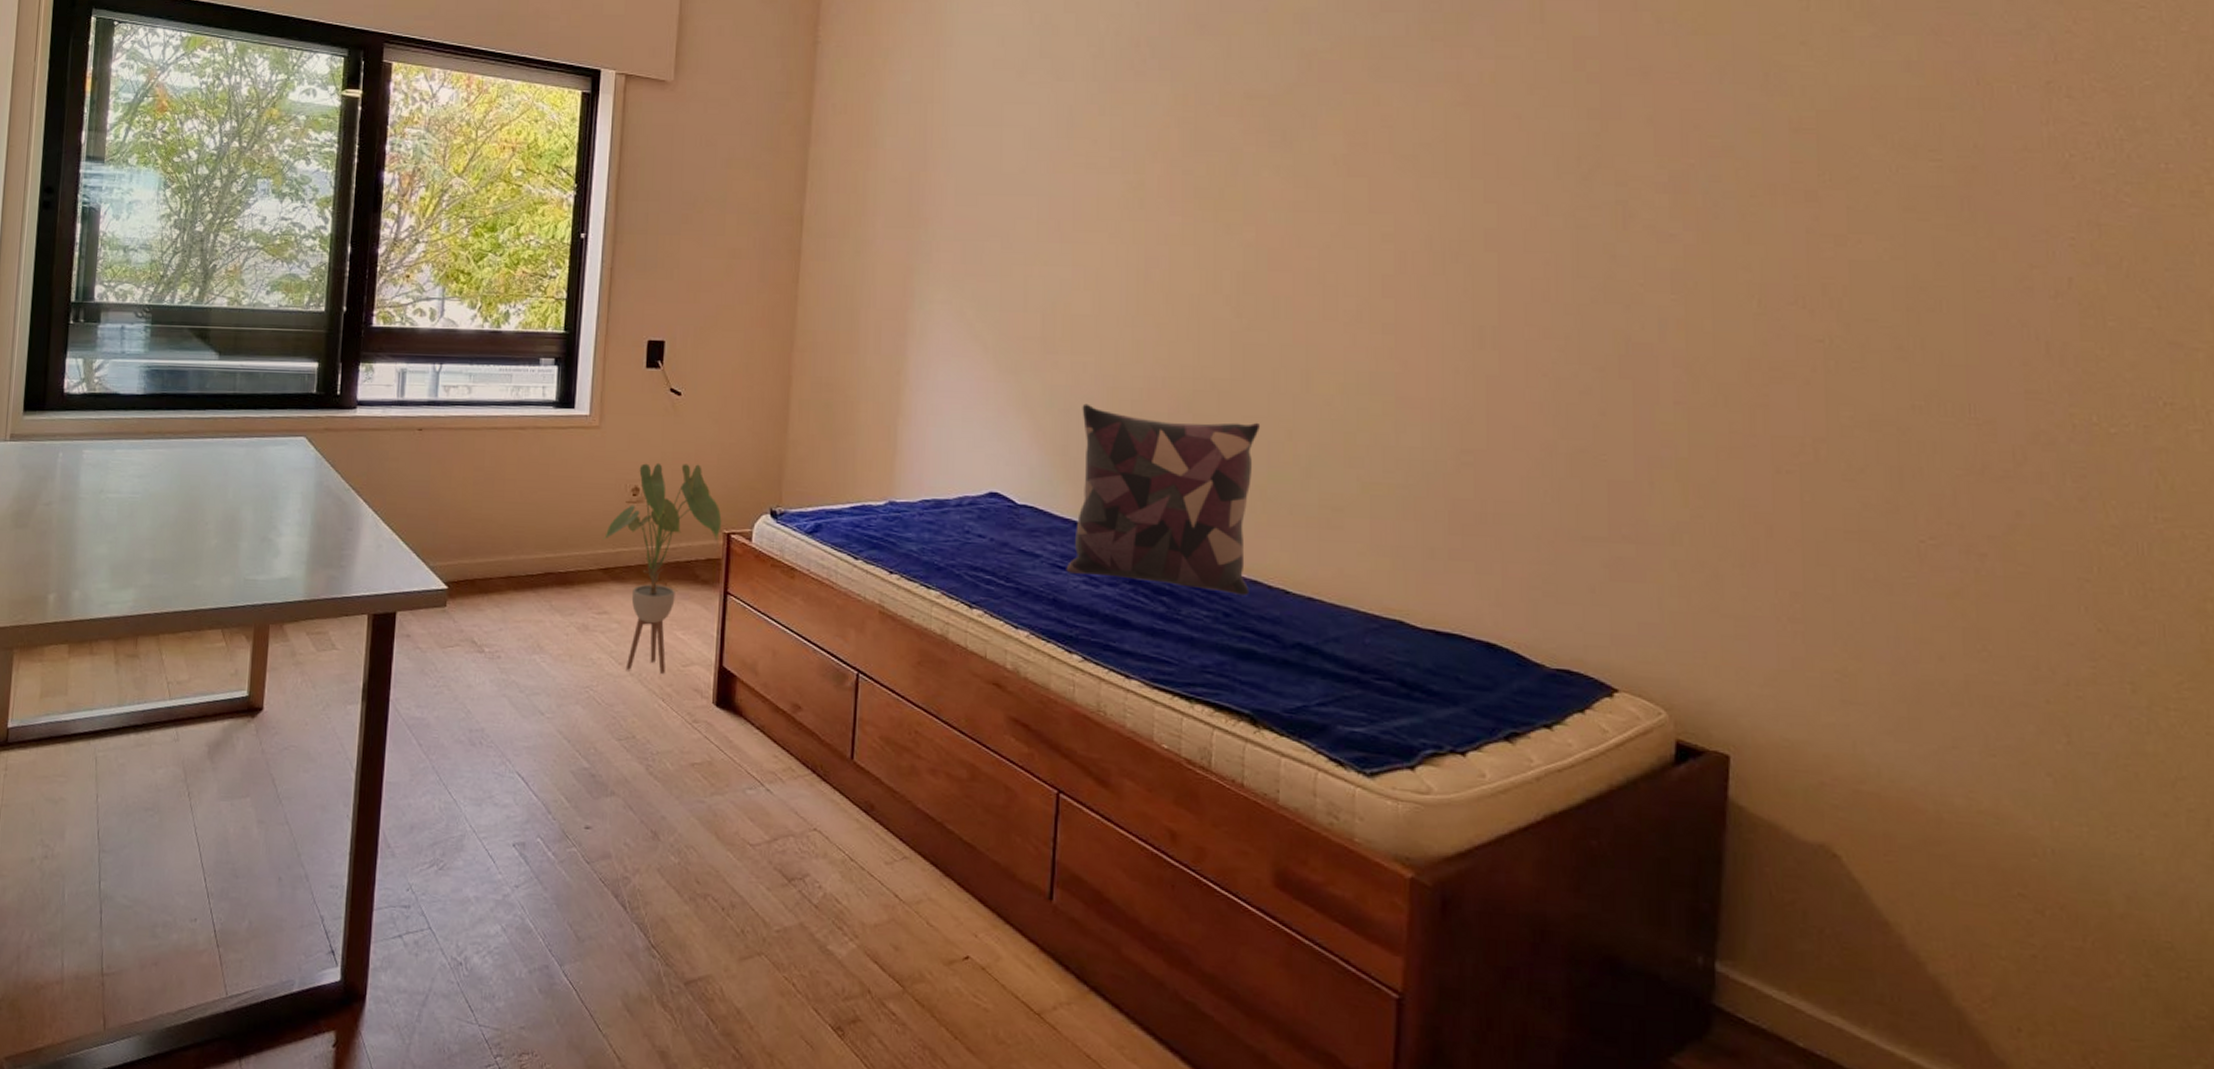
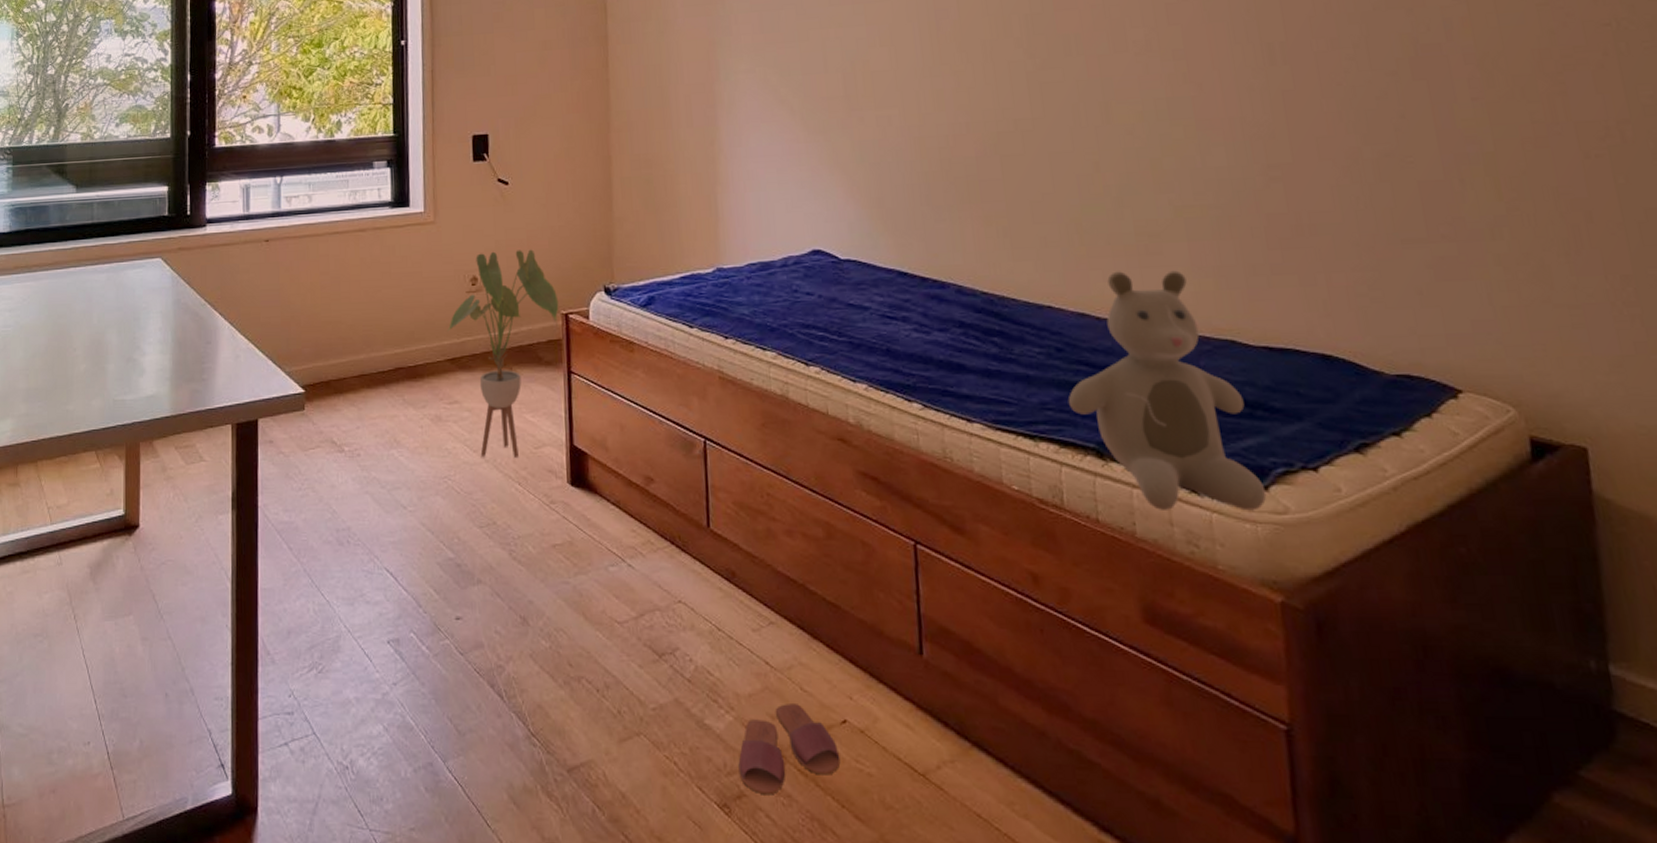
slippers: none [856,936,959,1022] -> present [738,704,841,795]
pillow: present [1066,403,1261,595] -> none [891,155,1079,329]
teddy bear: none [1229,542,1412,789] -> present [1068,270,1267,511]

